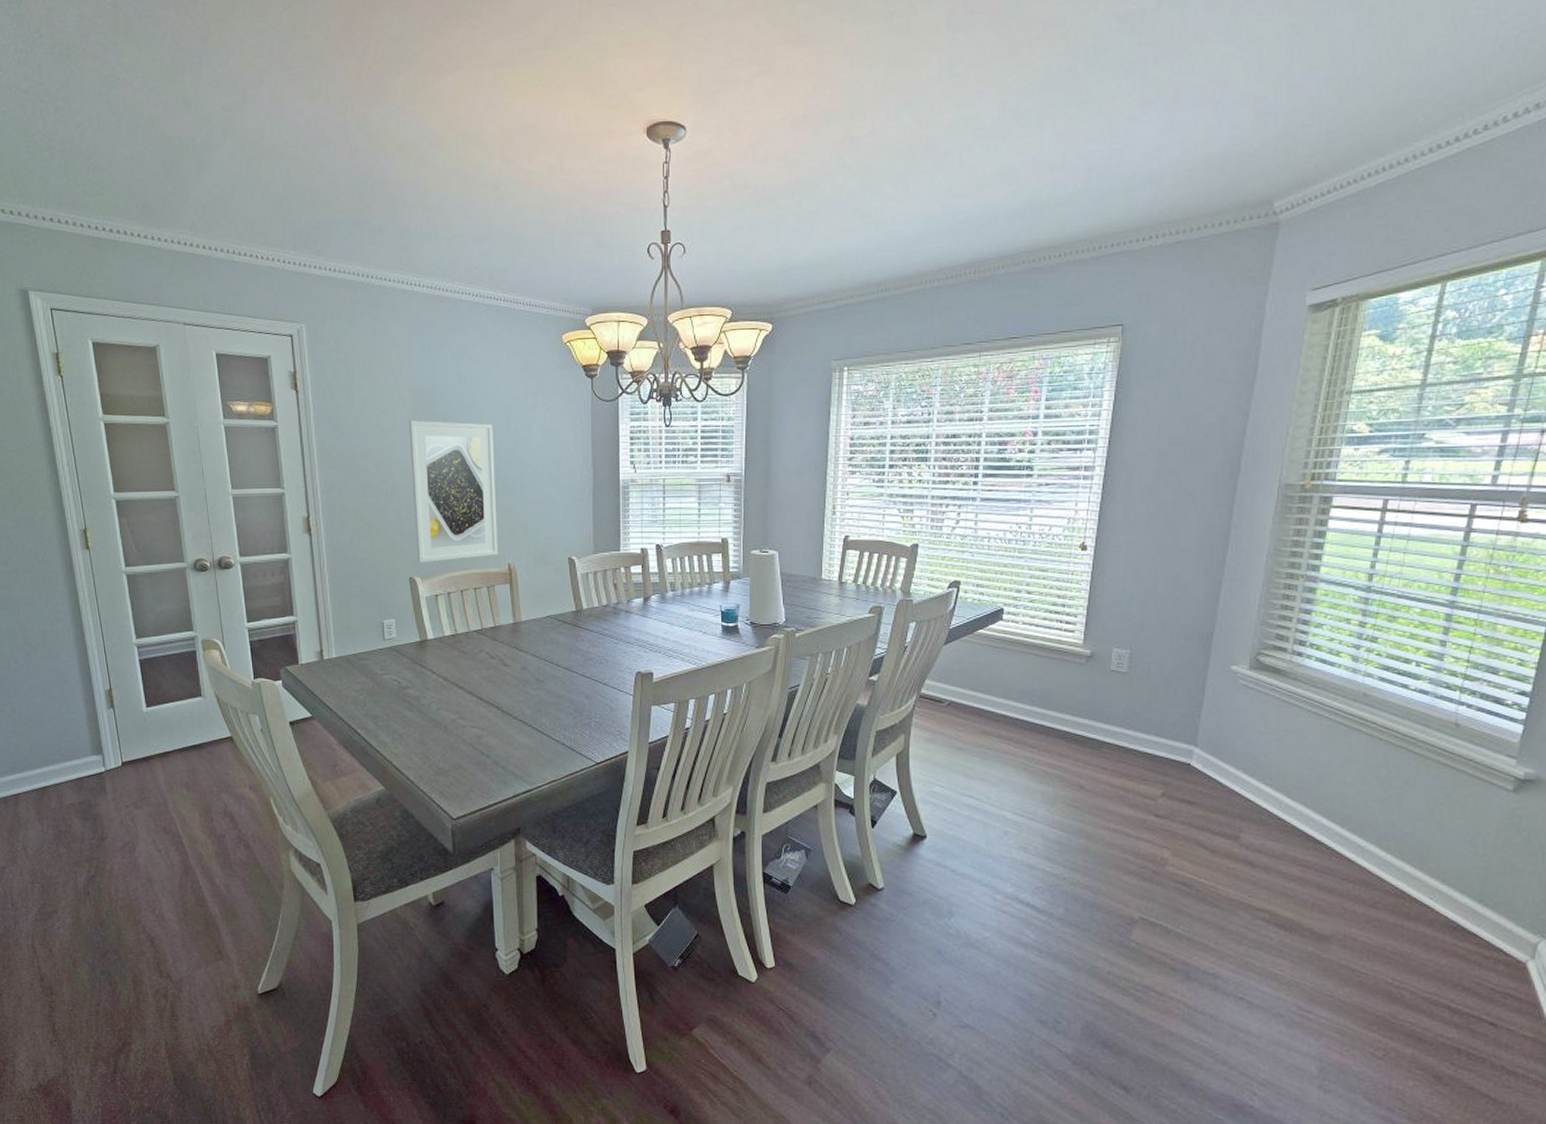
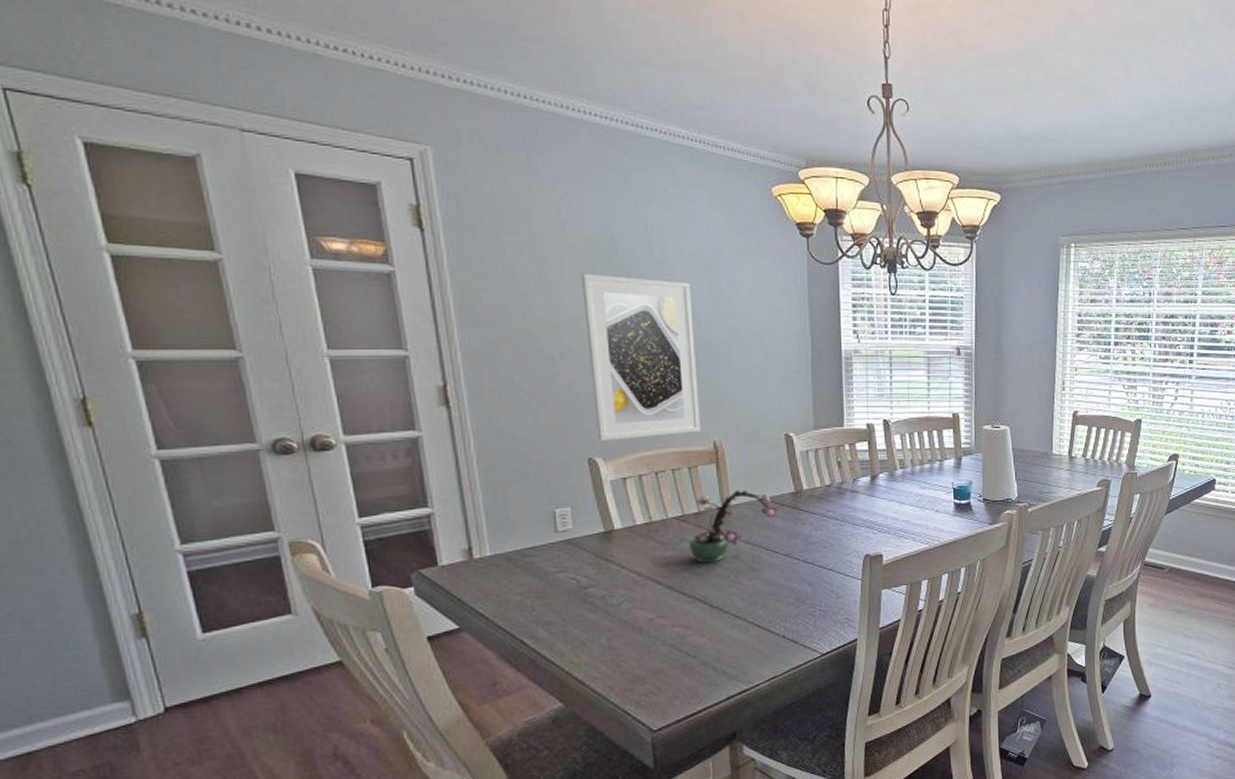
flower arrangement: none [485,607,560,673] -> present [688,489,778,564]

